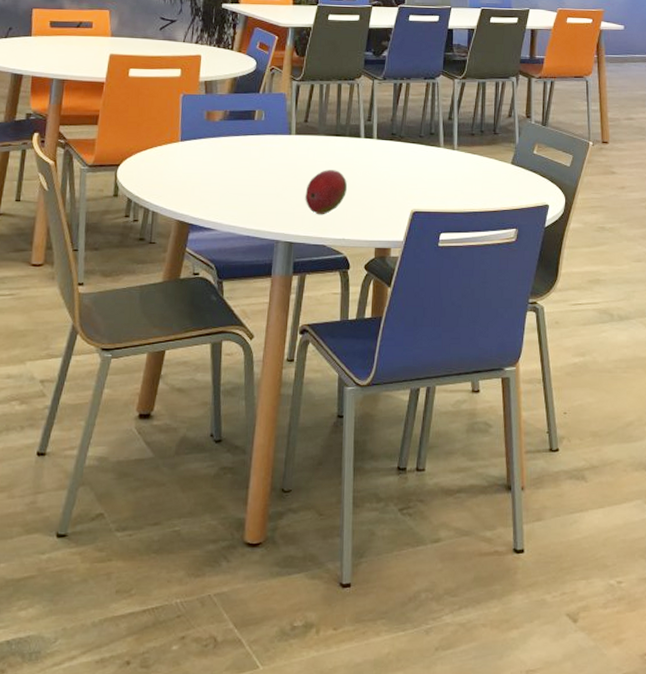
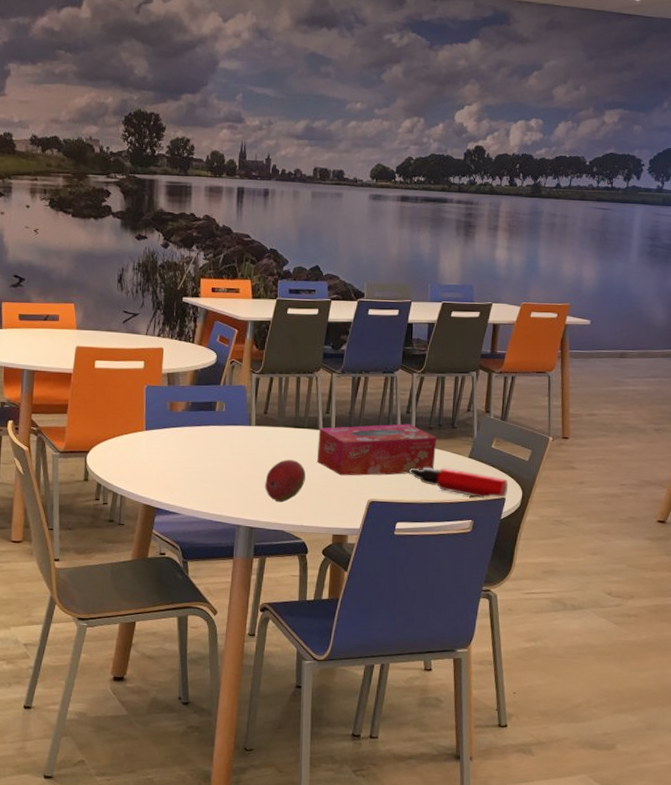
tissue box: none [359,130,479,186] -> present [317,424,436,476]
water bottle: none [451,174,551,207] -> present [408,466,508,499]

